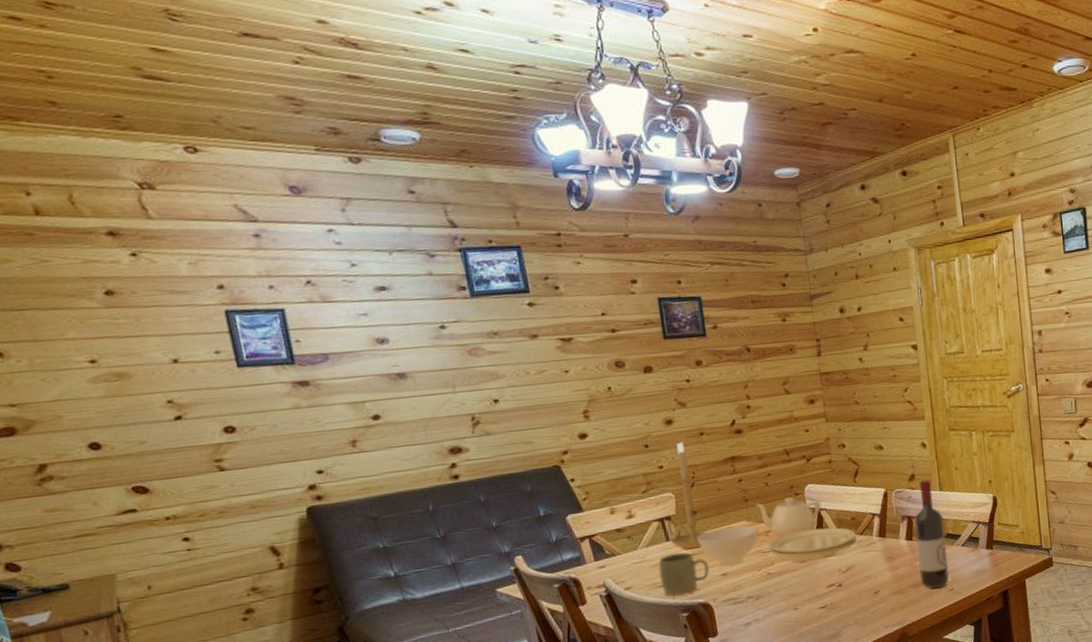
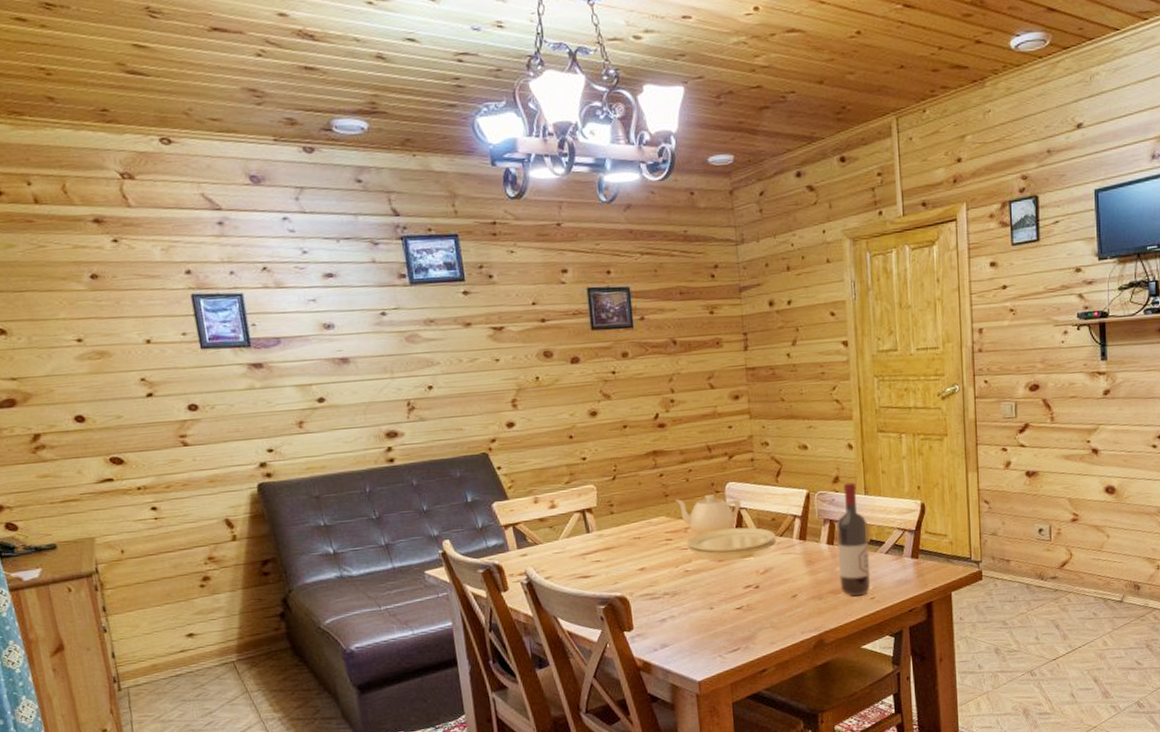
mug: present [658,552,709,597] -> none [578,545,627,589]
candle holder: present [665,442,709,549] -> none [586,434,628,542]
bowl: present [697,525,759,567] -> none [617,521,678,561]

